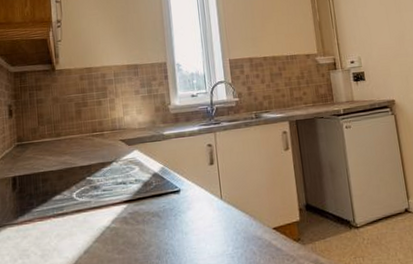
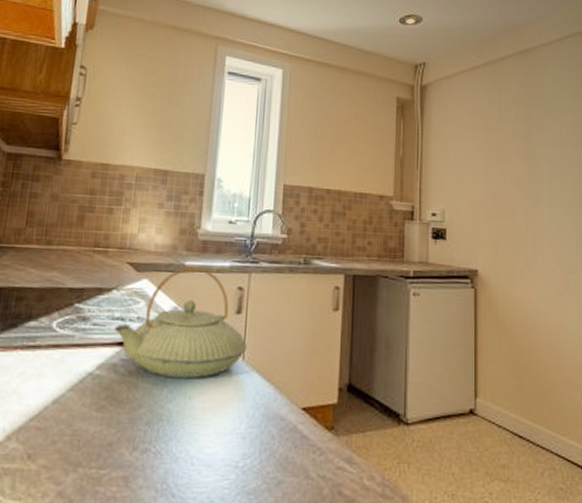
teapot: none [119,134,223,221] -> present [113,267,247,379]

